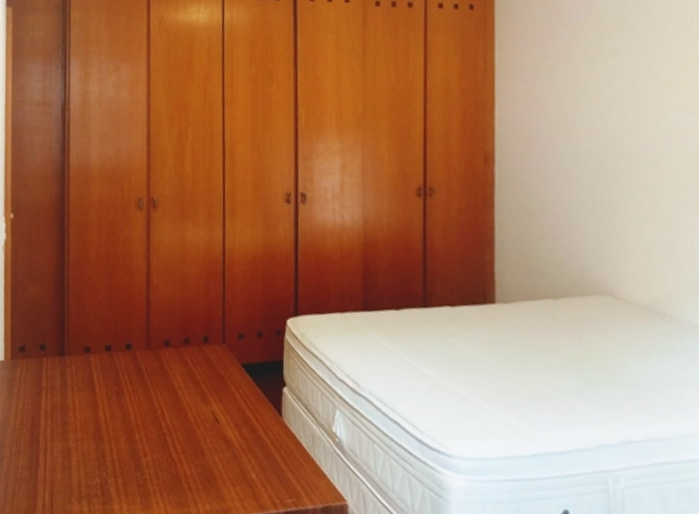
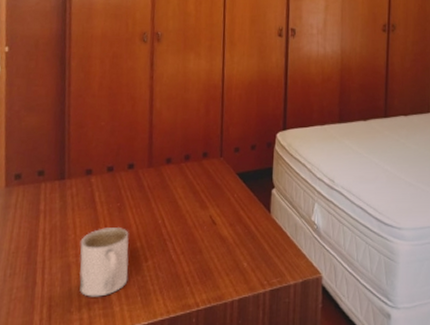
mug: none [79,413,128,490] -> present [79,228,129,297]

